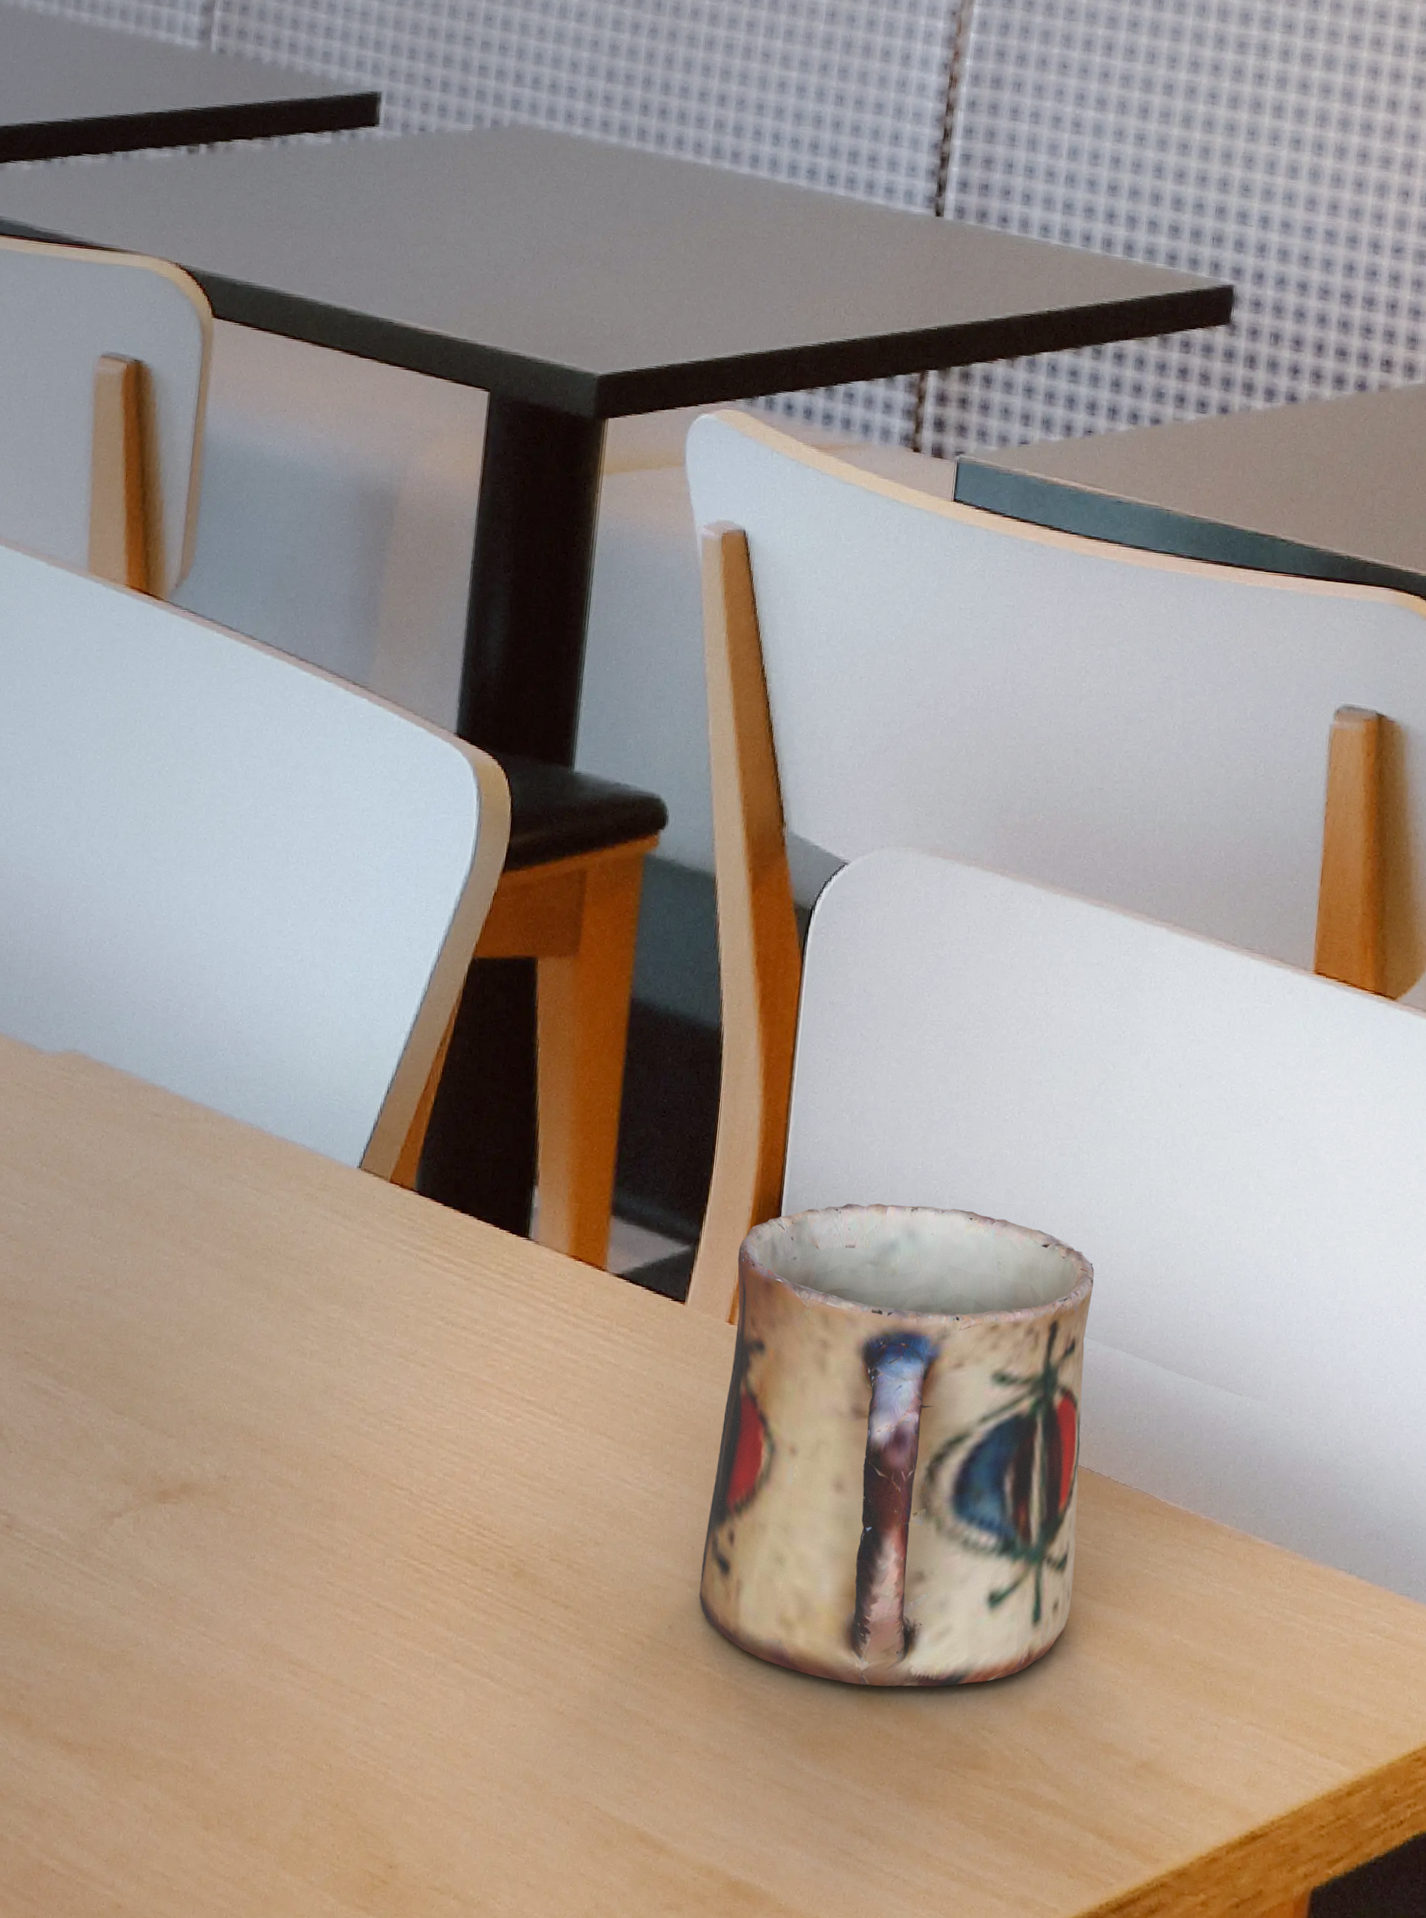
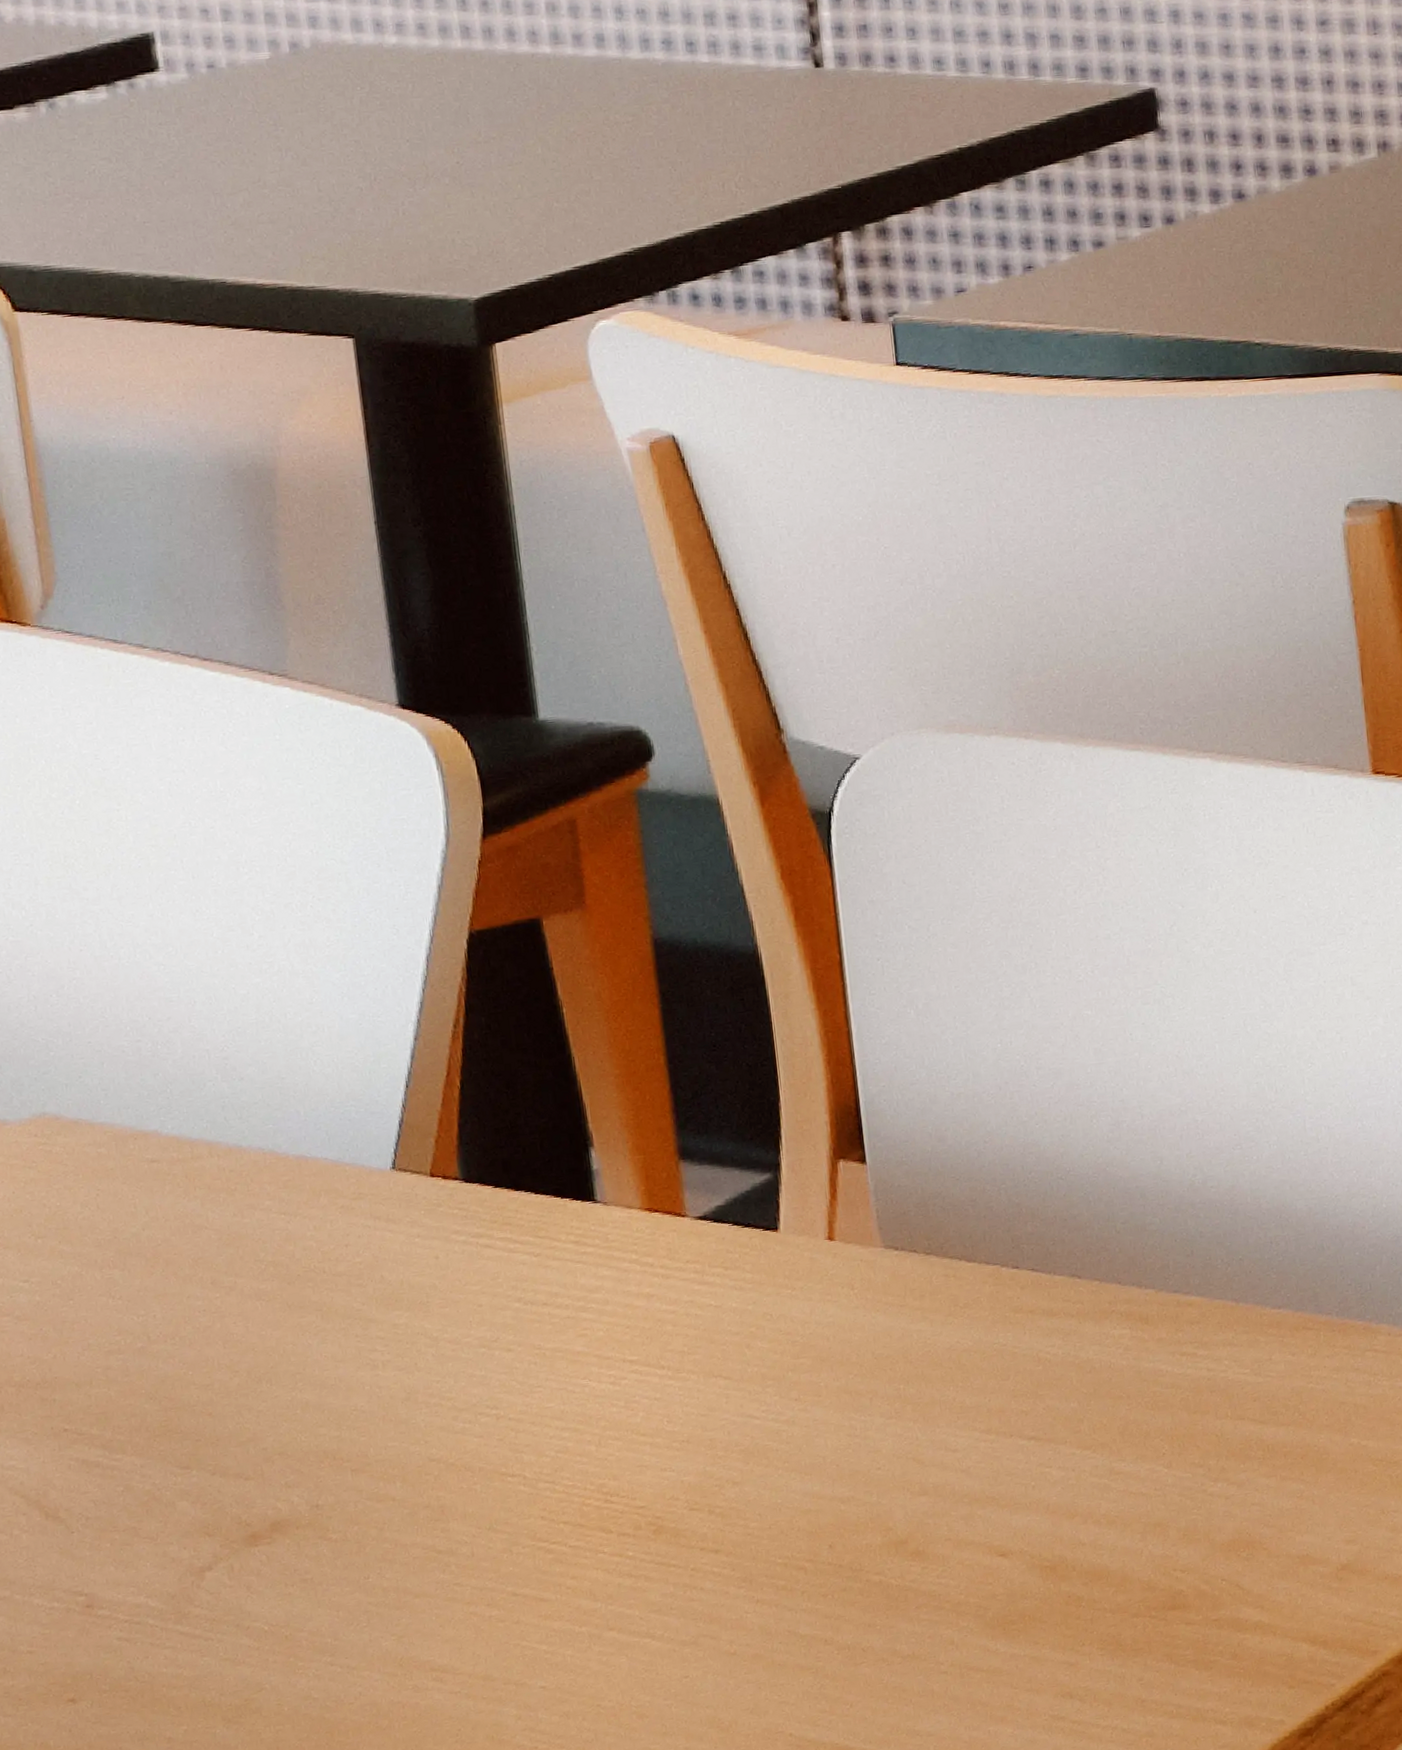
mug: present [699,1203,1095,1687] -> none [823,1077,1242,1560]

